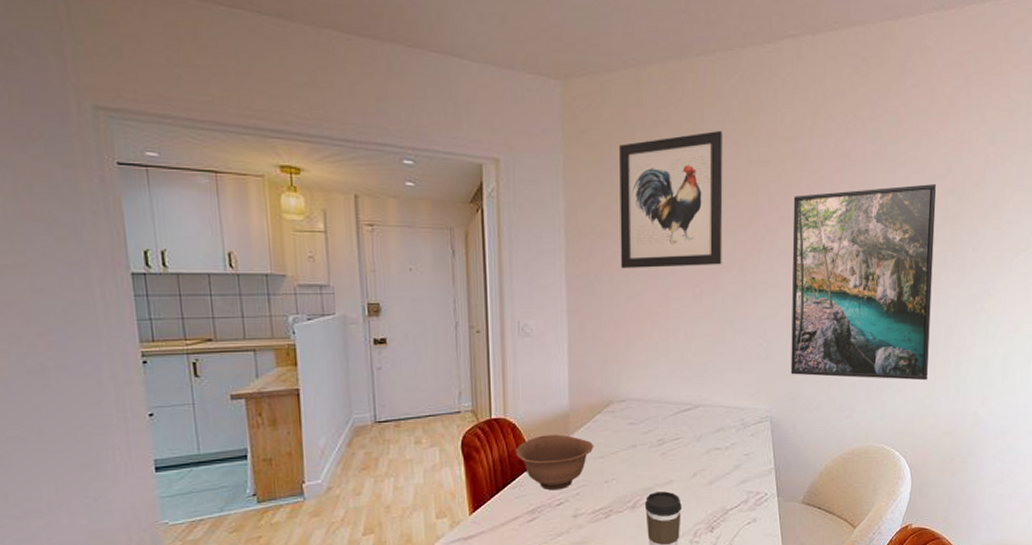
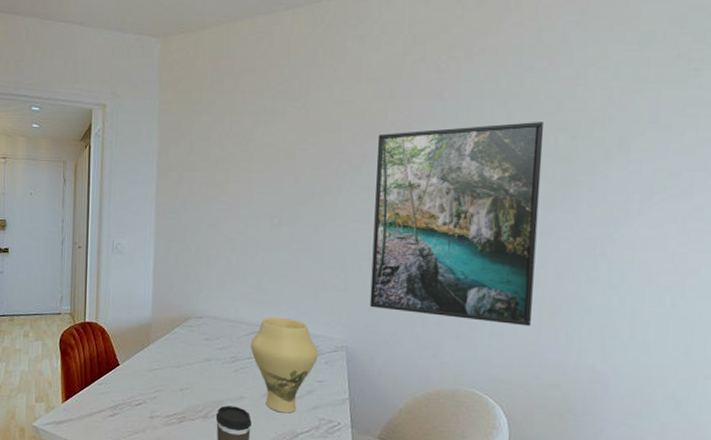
bowl: present [516,434,594,491] -> none [104,341,172,392]
wall art: present [619,130,723,269] -> none [204,75,307,199]
vase: none [676,393,744,492] -> present [250,317,318,414]

